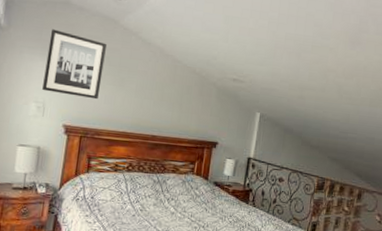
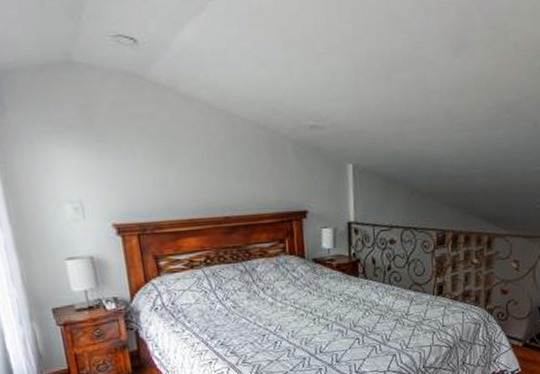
wall art: present [42,29,107,100] -> none [60,102,146,187]

